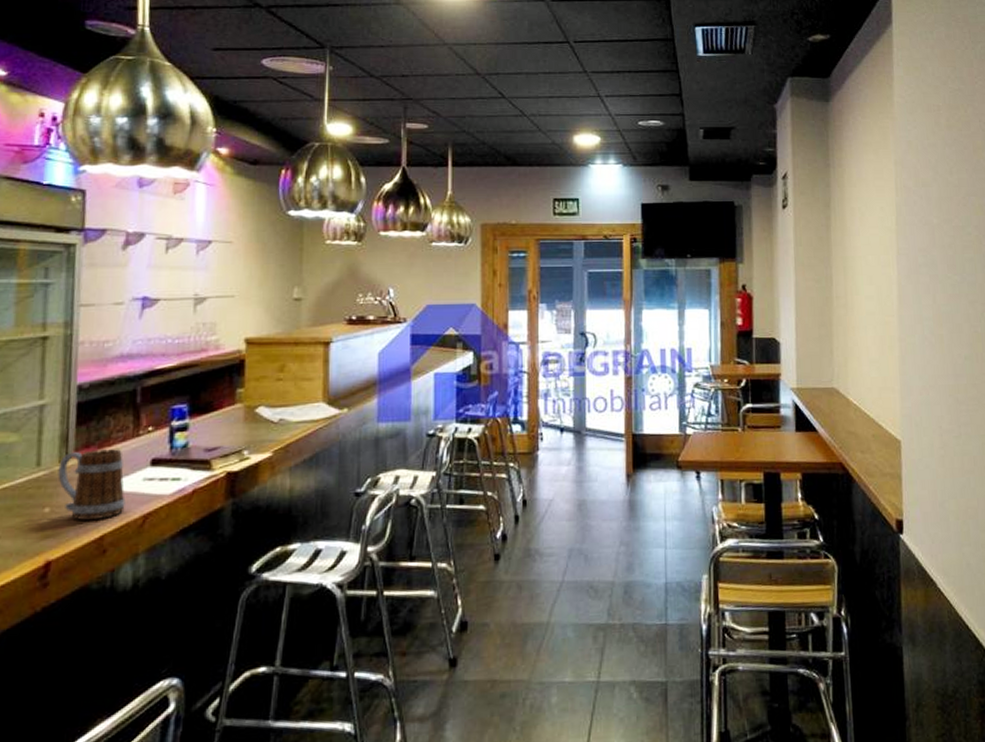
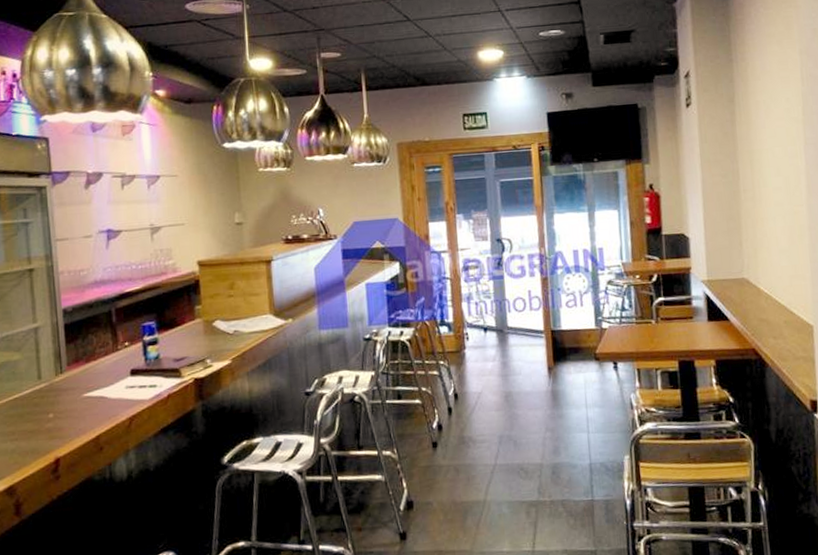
mug: present [58,449,126,520] -> none [56,362,114,423]

